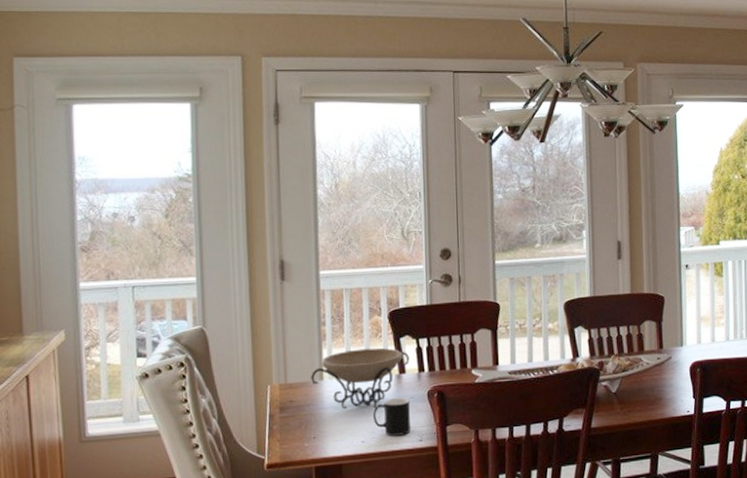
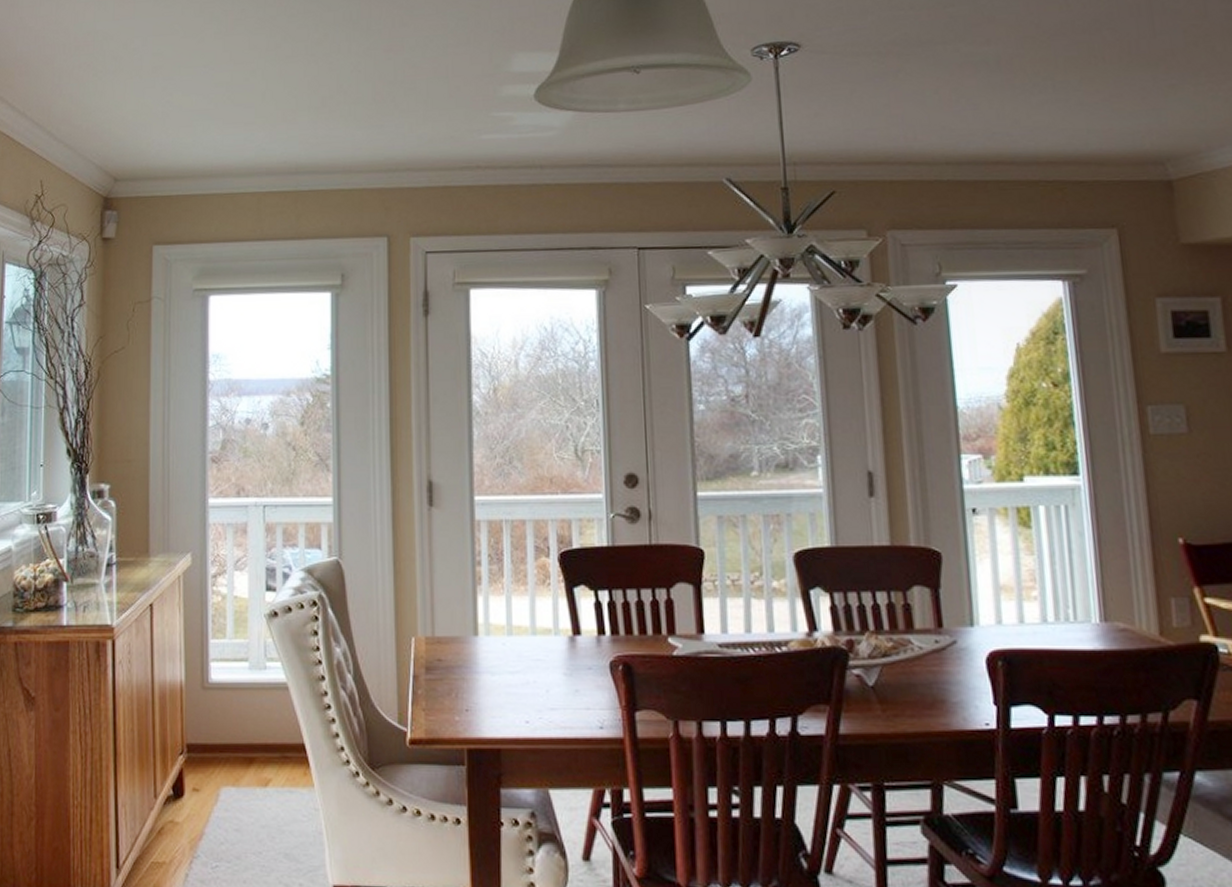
decorative bowl: present [311,347,410,409] -> none [463,598,587,679]
cup: present [373,398,410,436] -> none [540,668,588,718]

